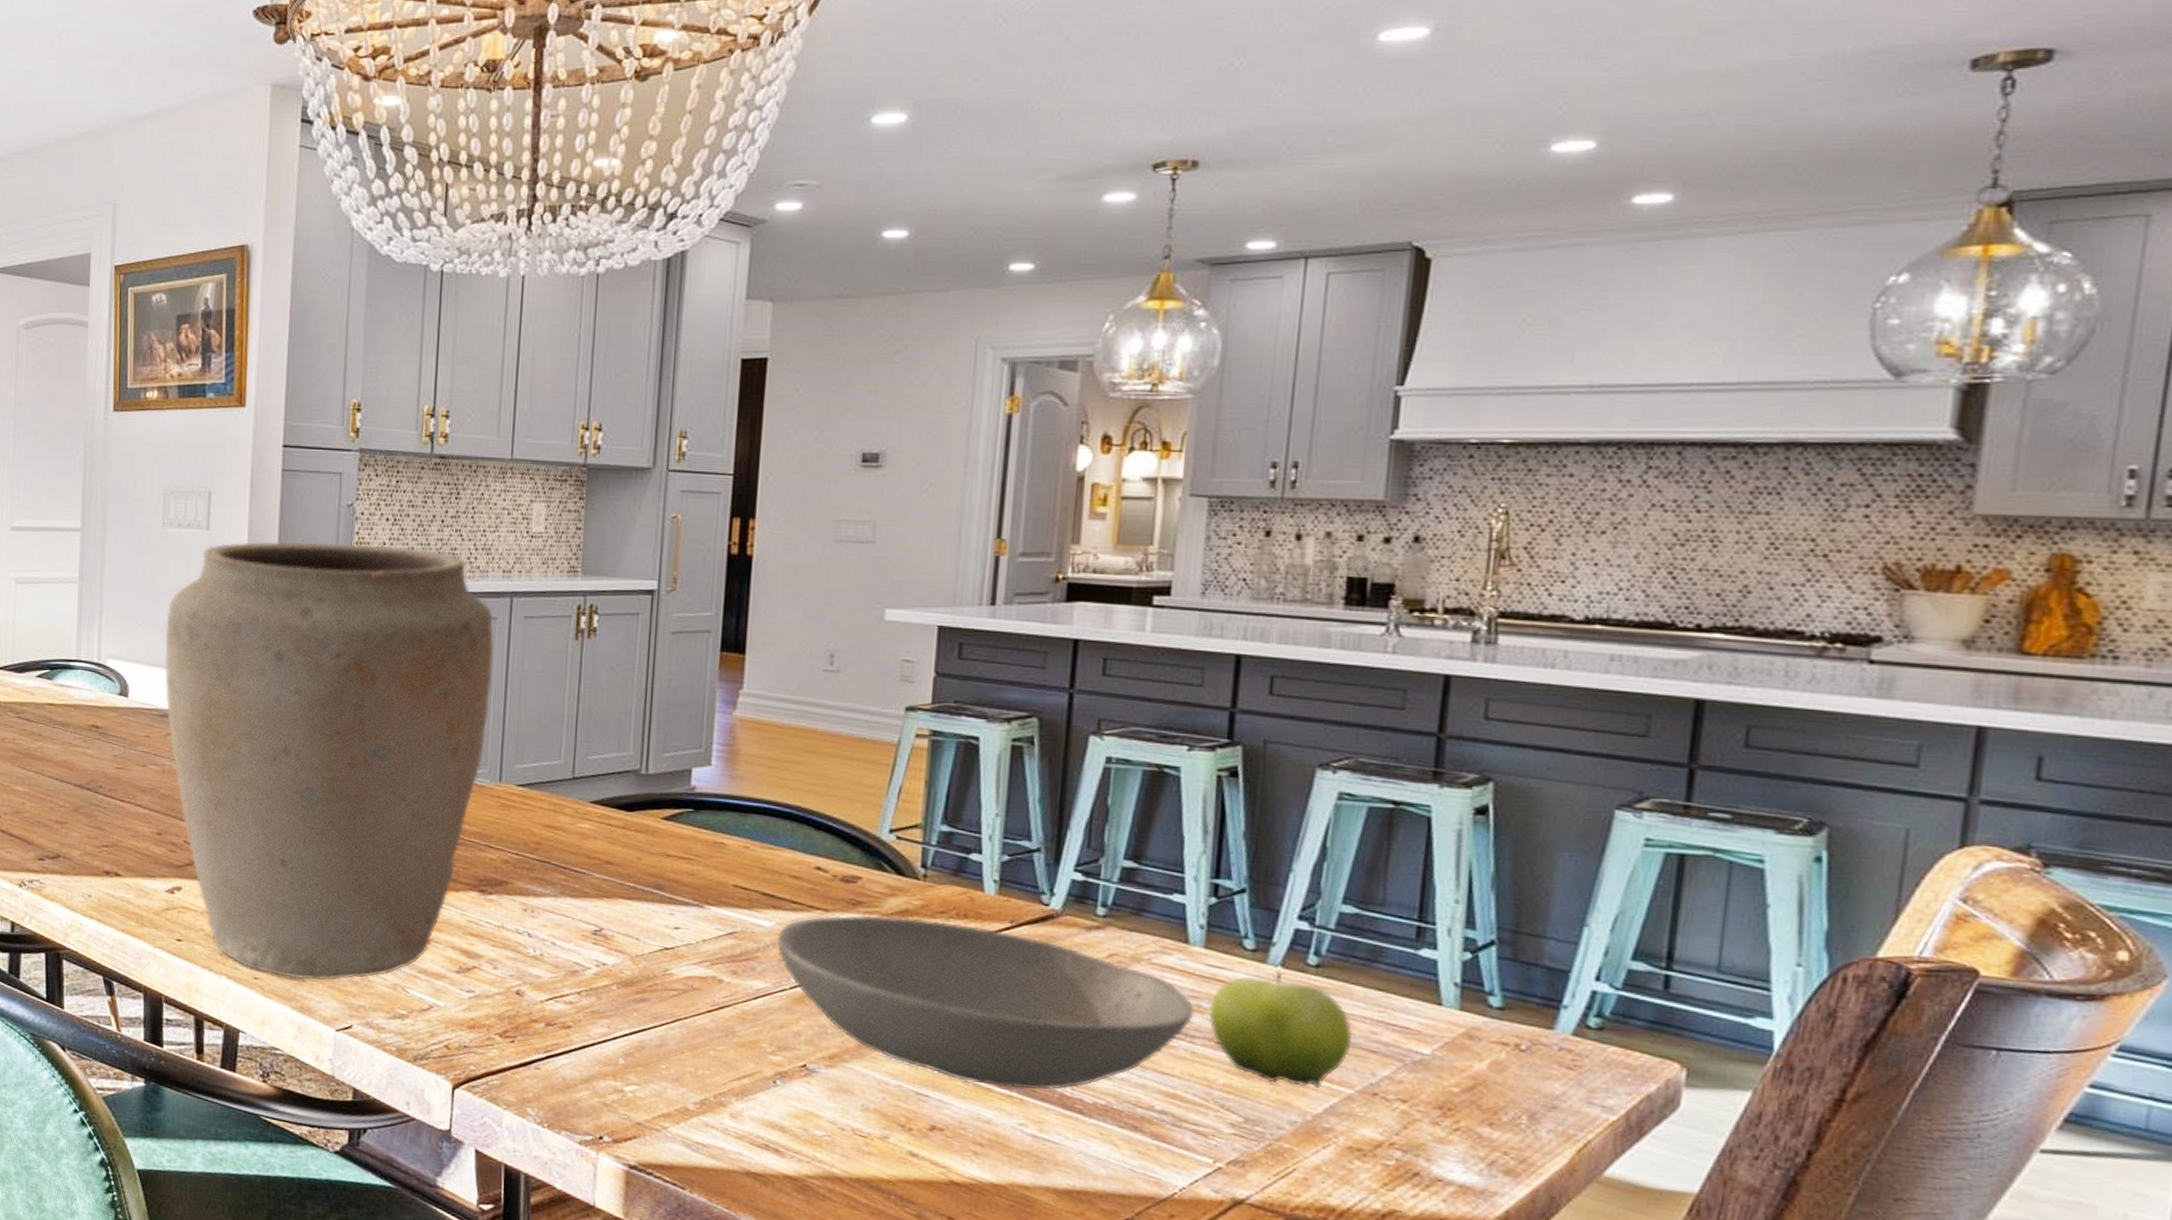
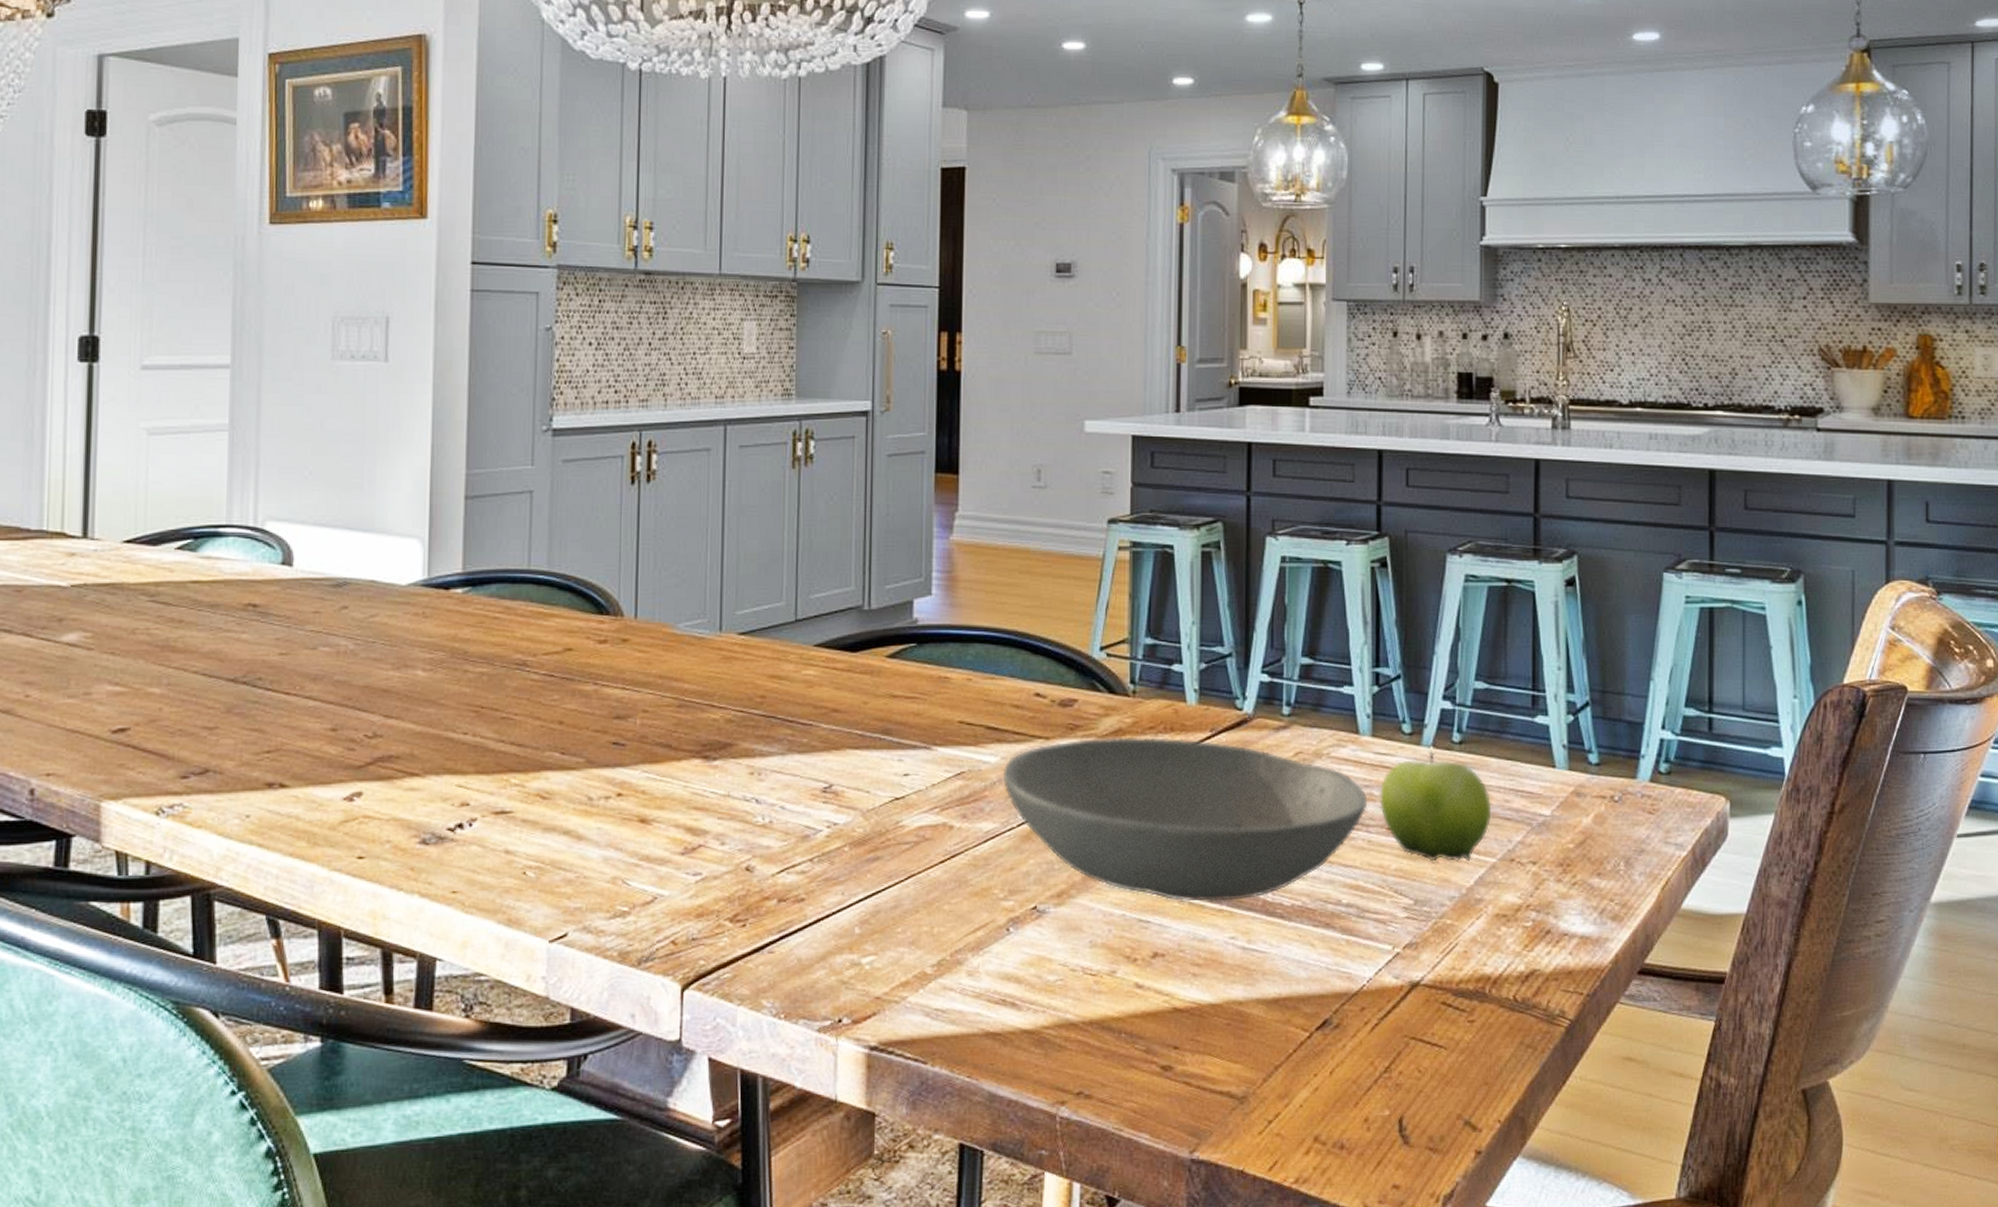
vase: present [164,541,494,981] -> none [337,372,709,887]

